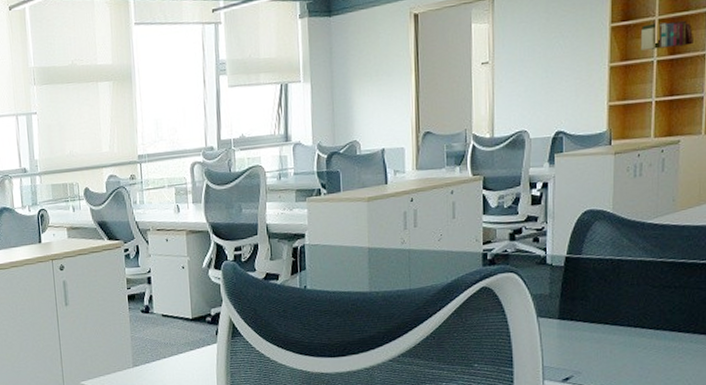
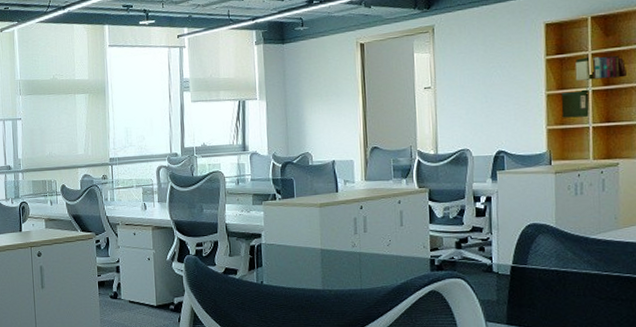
binder: none [624,58,652,93] -> present [561,88,588,118]

